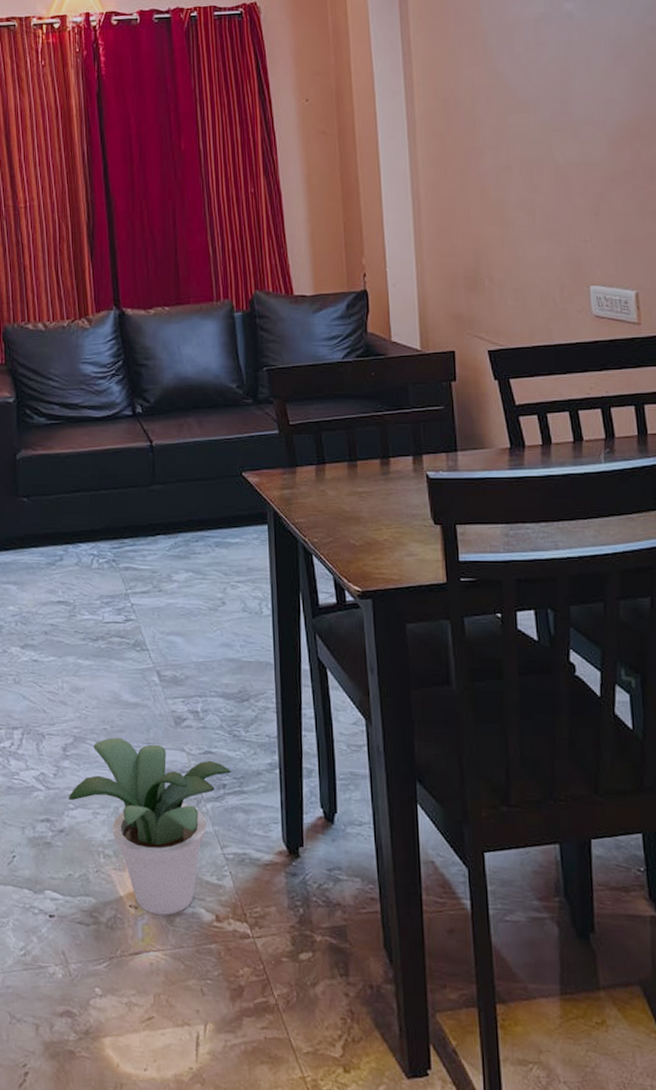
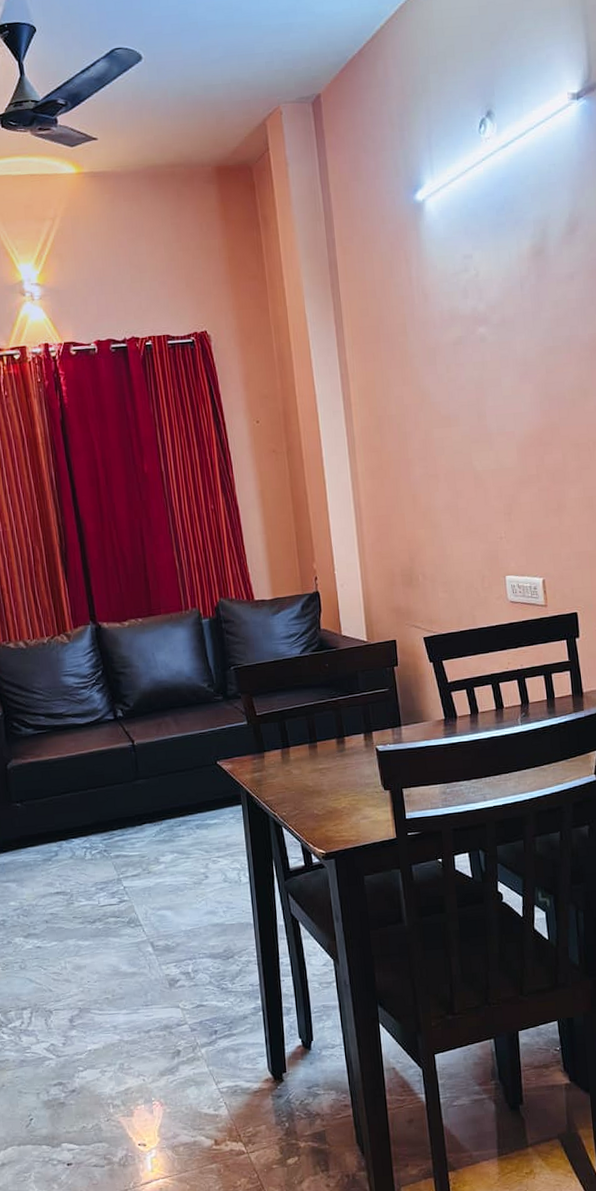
potted plant: present [68,737,231,915] -> none [77,1004,221,1148]

